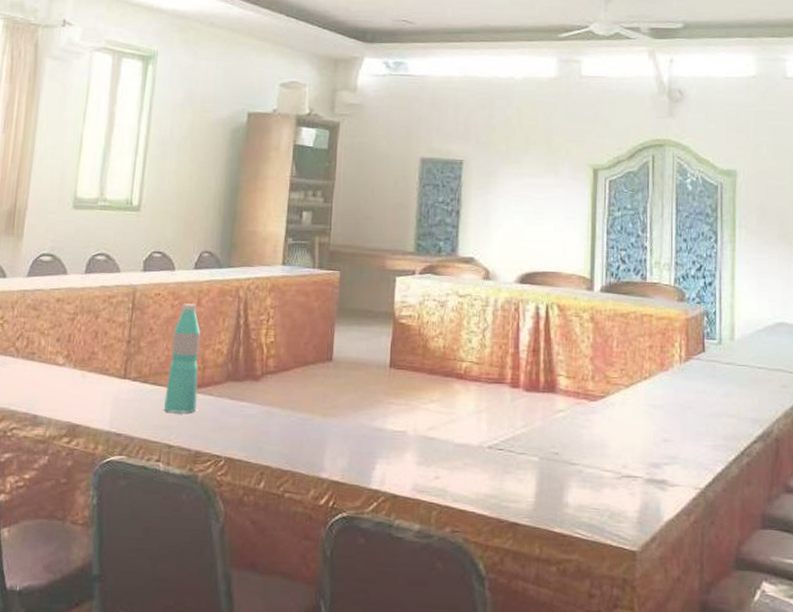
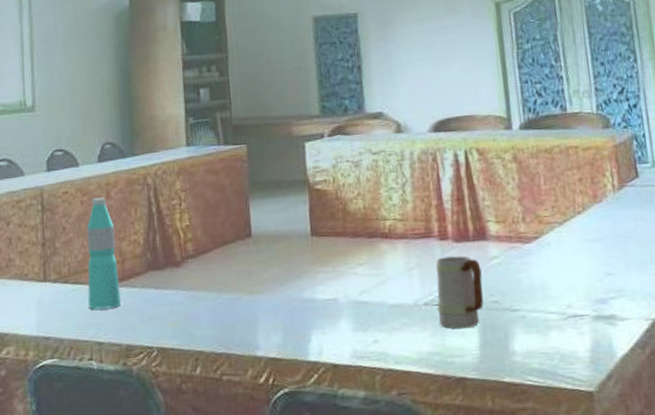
mug: none [499,404,546,476] -> present [435,256,484,329]

